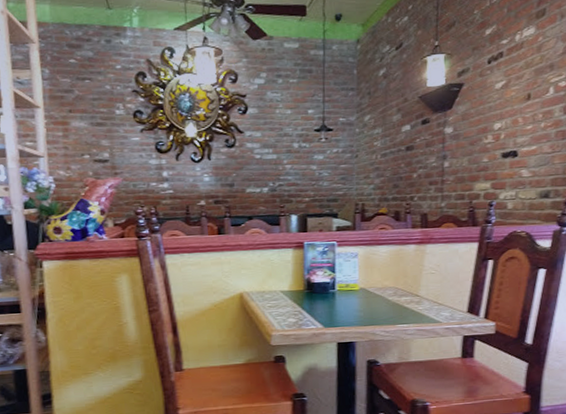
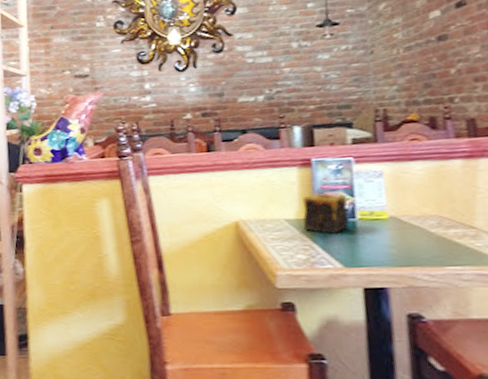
candle: none [294,269,330,302] -> present [302,192,349,234]

